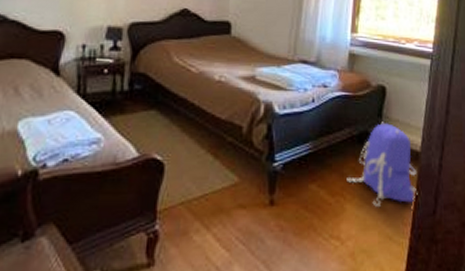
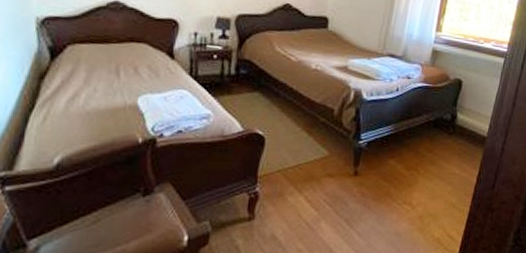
backpack: present [347,121,418,207] -> none [421,110,483,180]

